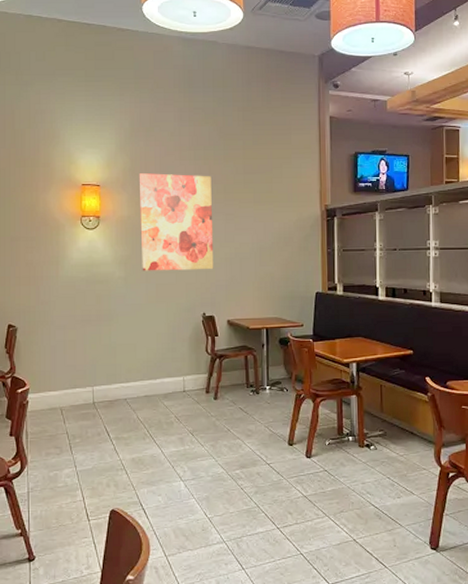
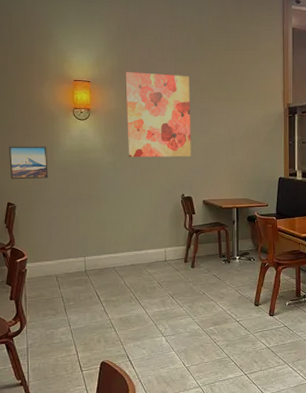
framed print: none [10,259,53,299] -> present [9,146,49,180]

